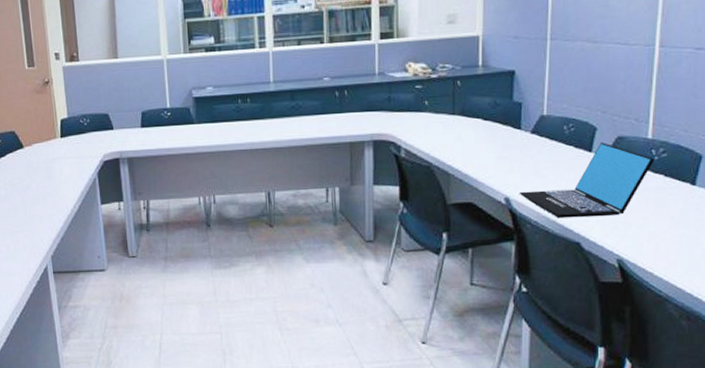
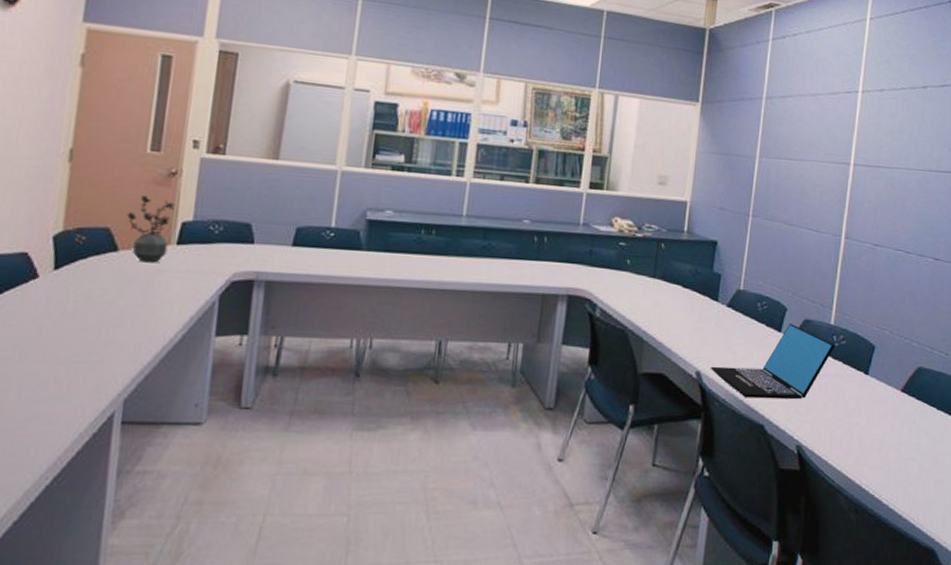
potted plant: none [23,102,55,154] -> present [126,194,175,263]

